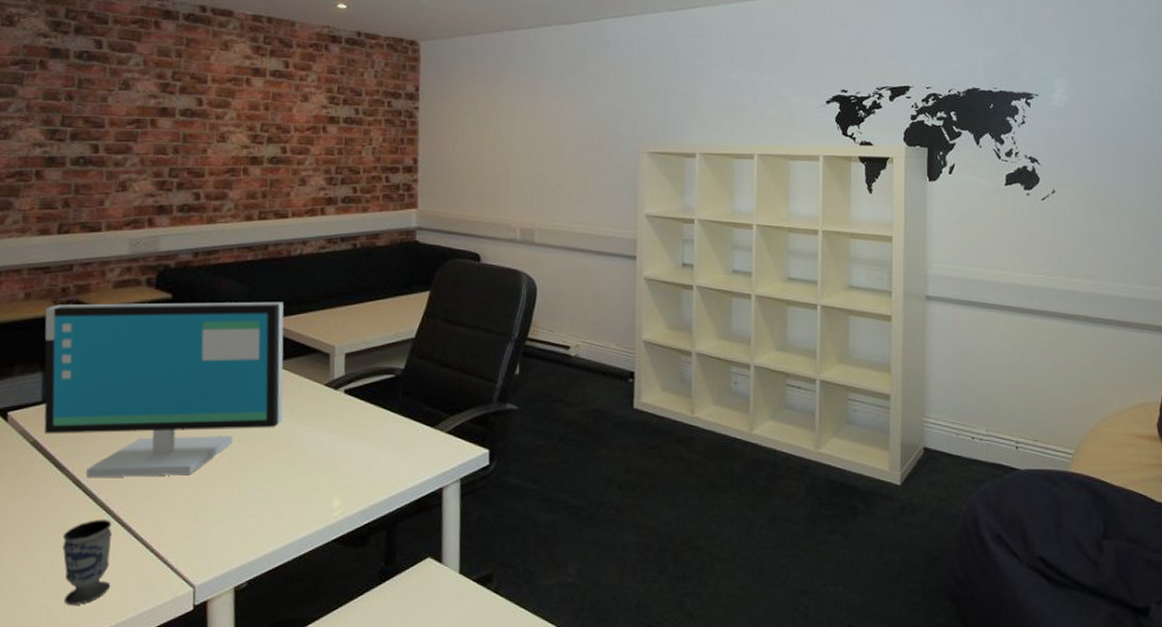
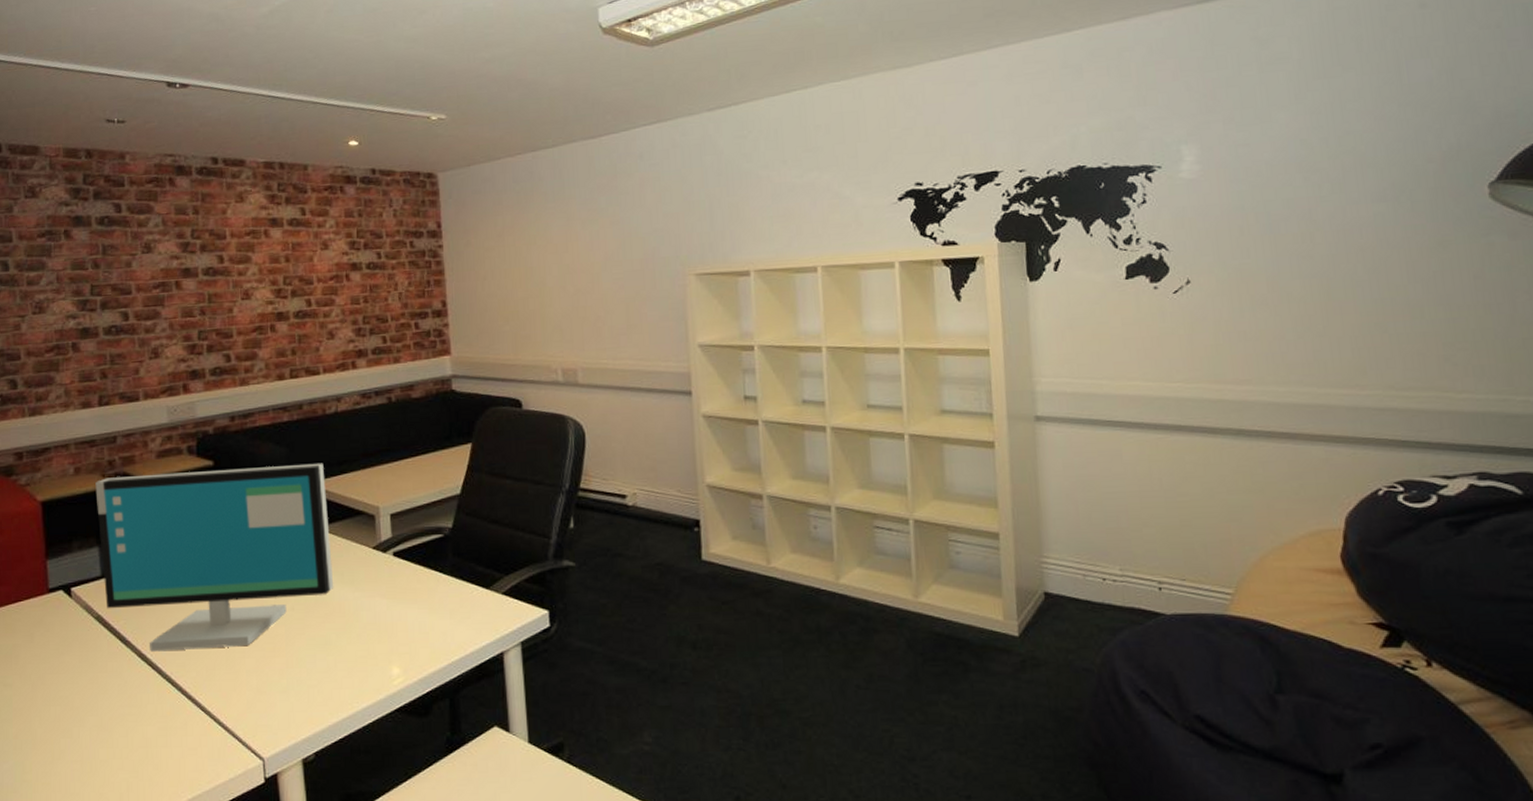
cup: present [62,519,113,605] -> none [134,692,183,778]

